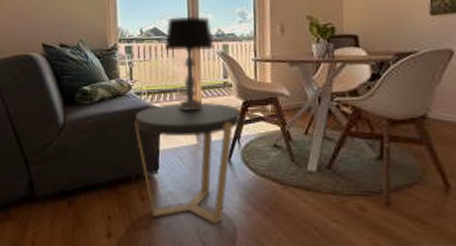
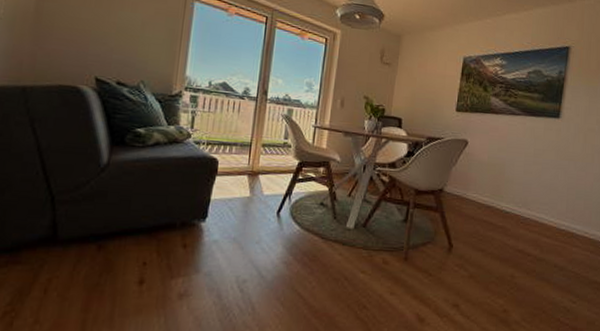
side table: present [133,101,241,225] -> none [187,155,296,273]
table lamp: present [164,16,214,111] -> none [230,76,280,166]

